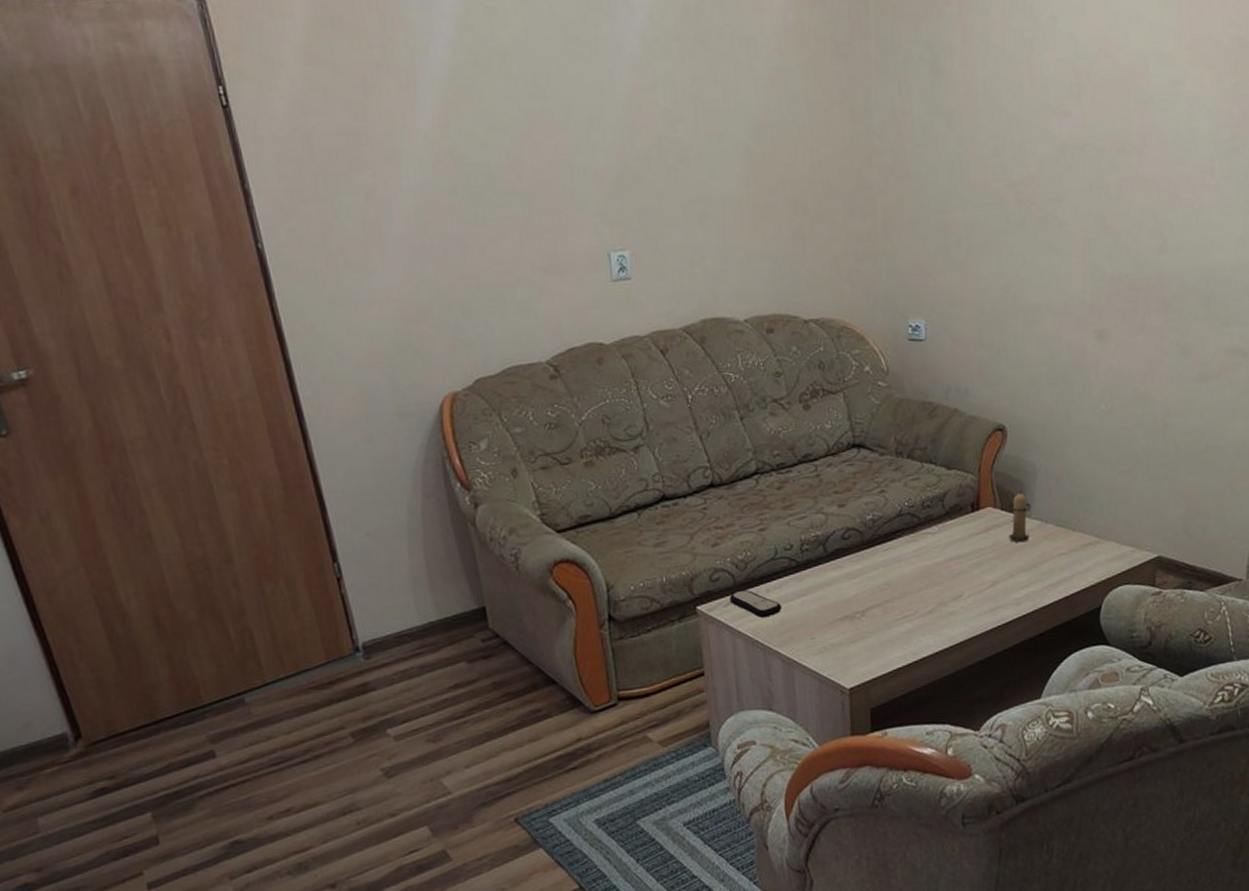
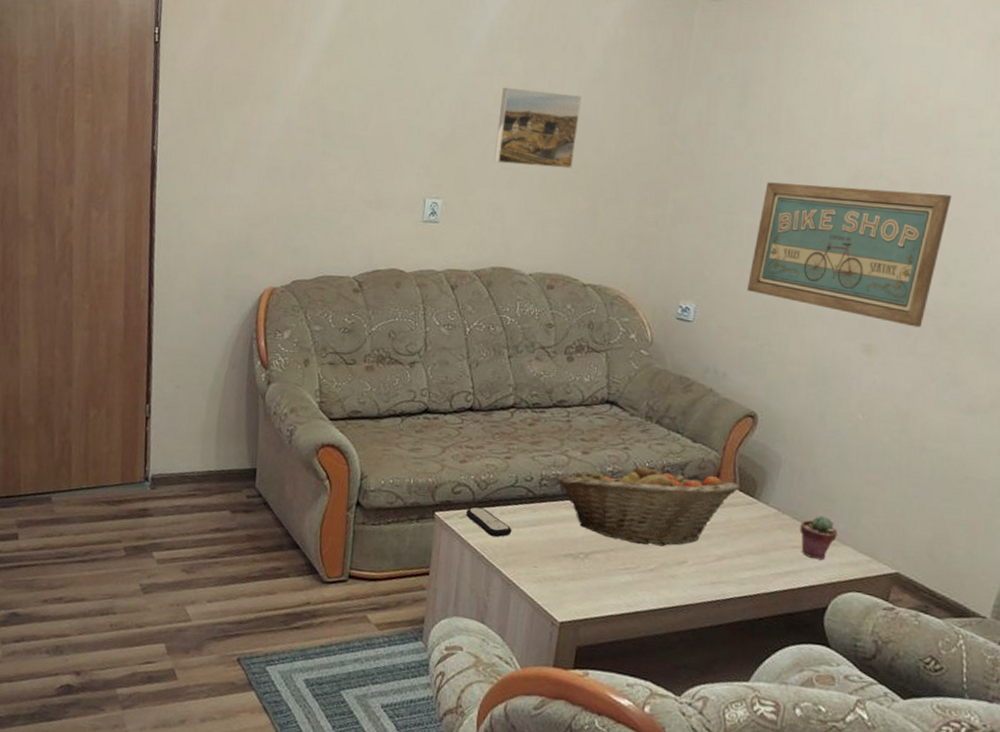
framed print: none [671,100,767,196] -> present [494,87,582,169]
fruit basket: none [817,501,1000,590] -> present [556,462,739,547]
wall art: none [973,154,1157,303] -> present [747,182,952,328]
candle: present [1009,491,1031,543] -> none [743,477,771,527]
potted succulent: none [1064,516,1100,562] -> present [800,515,838,560]

